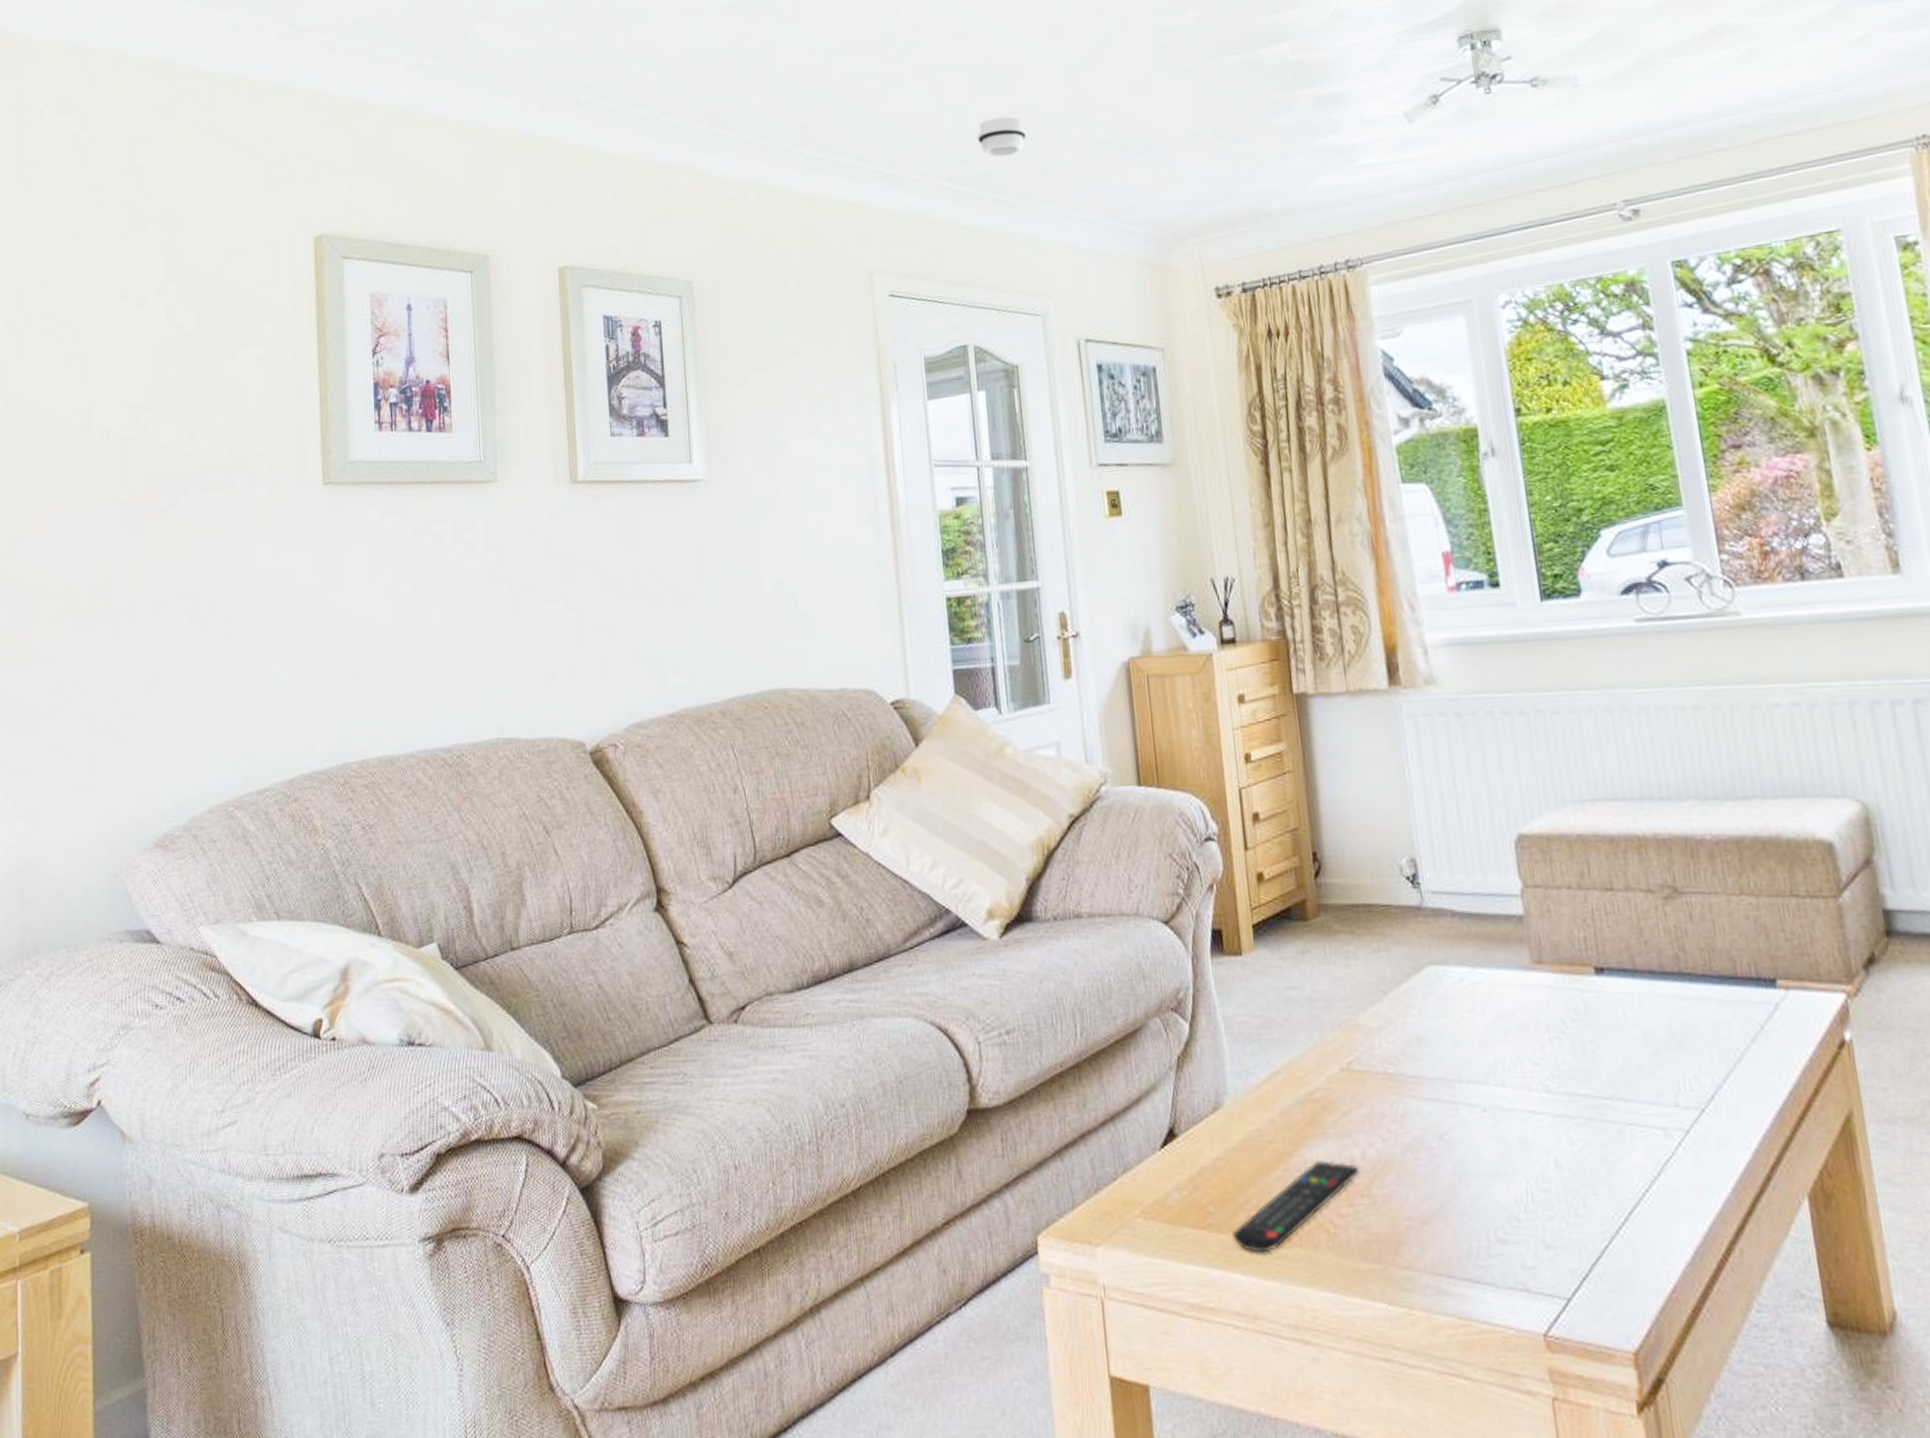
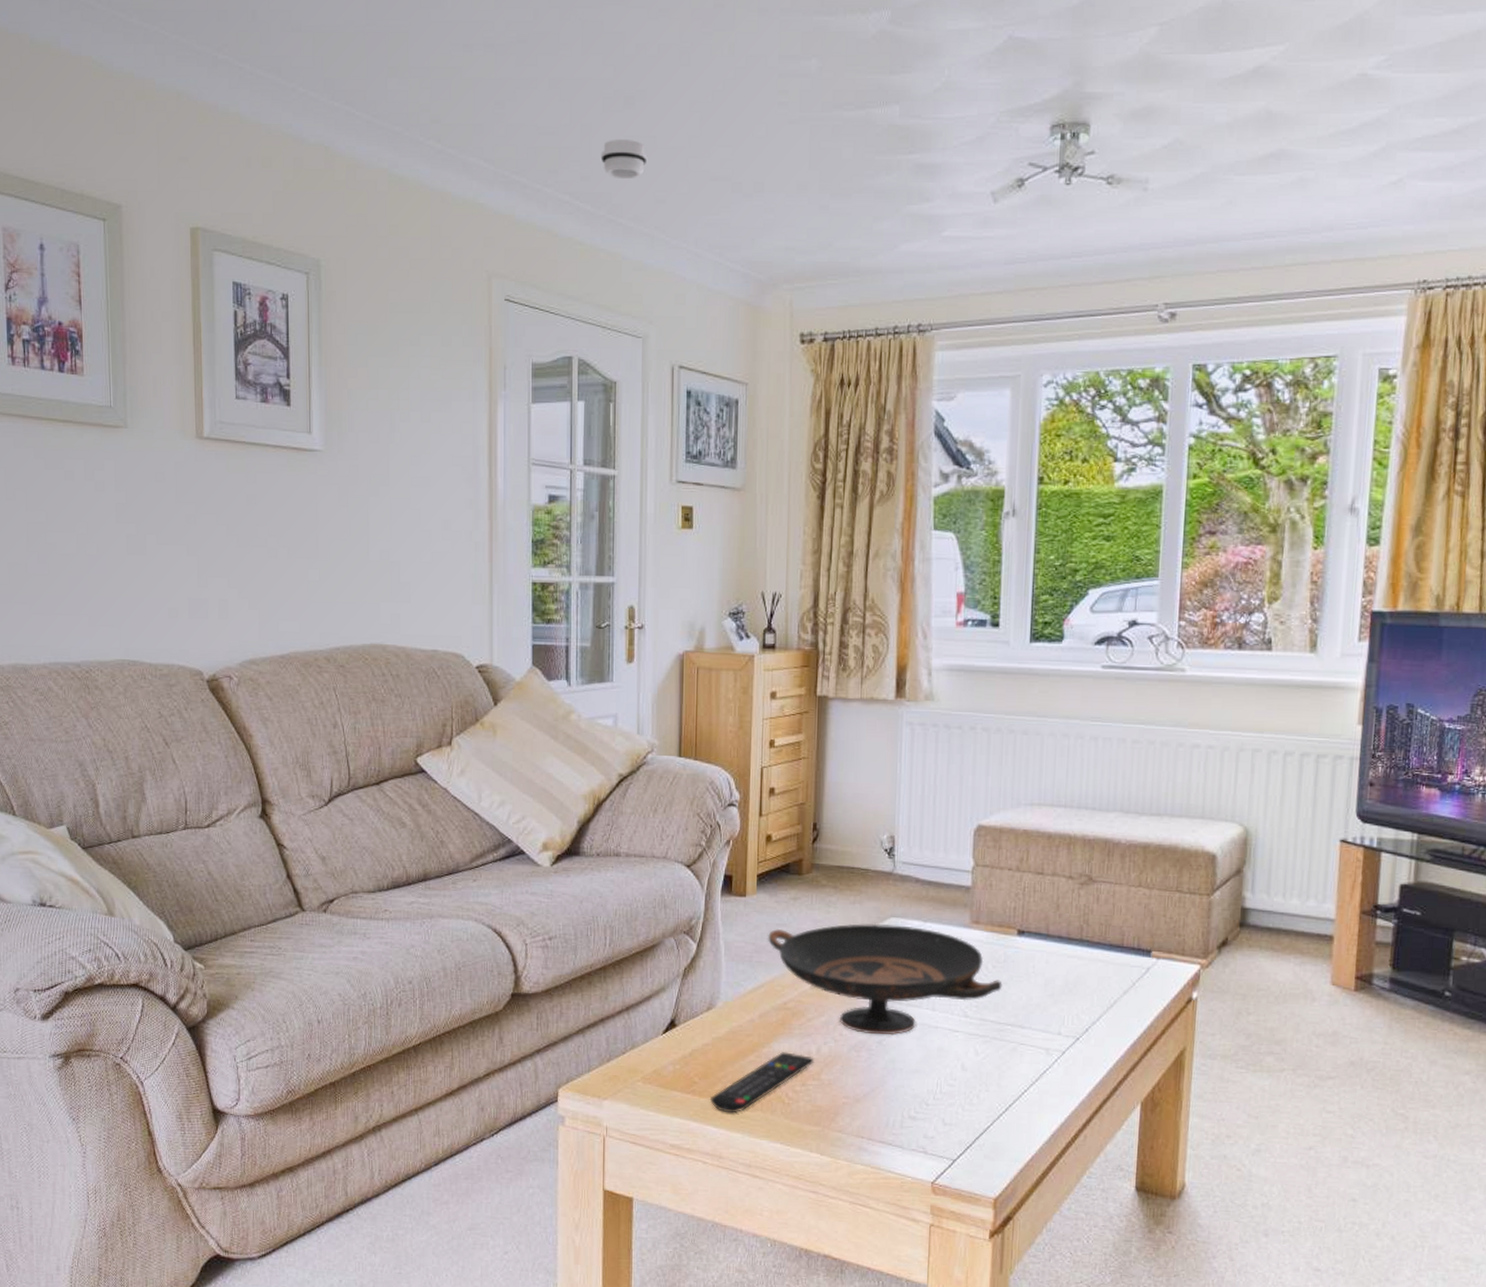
decorative bowl: none [1275,975,1589,1127] -> present [767,923,1003,1036]

